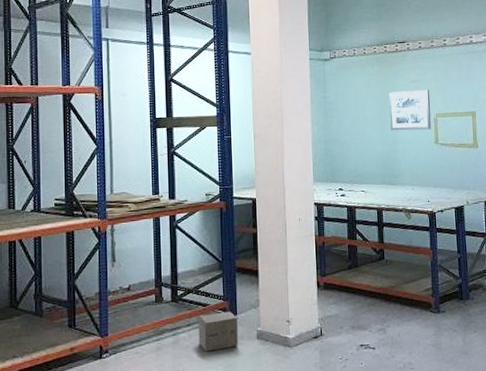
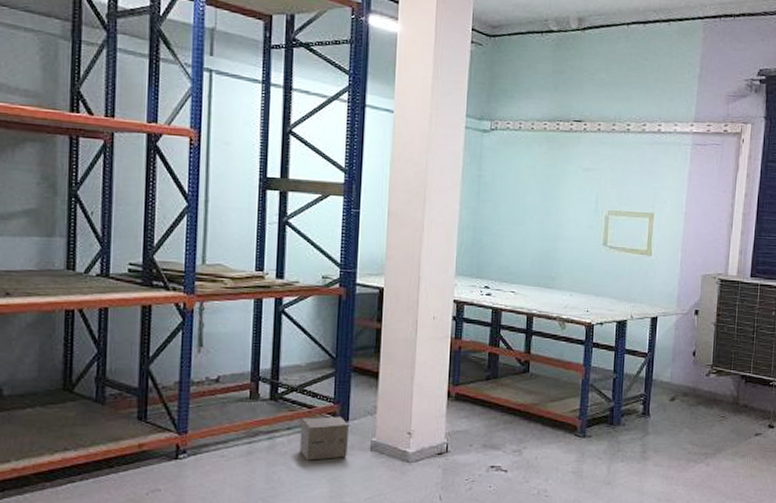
wall art: present [388,90,431,131] -> none [553,179,604,228]

